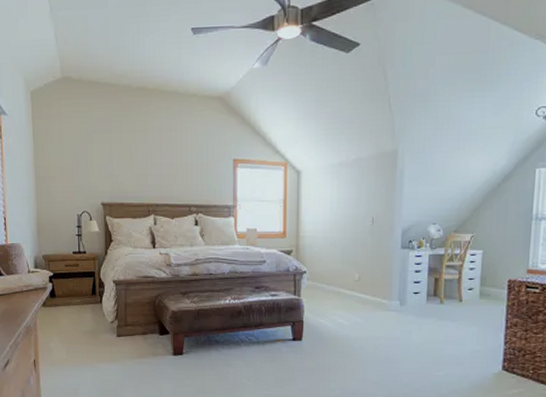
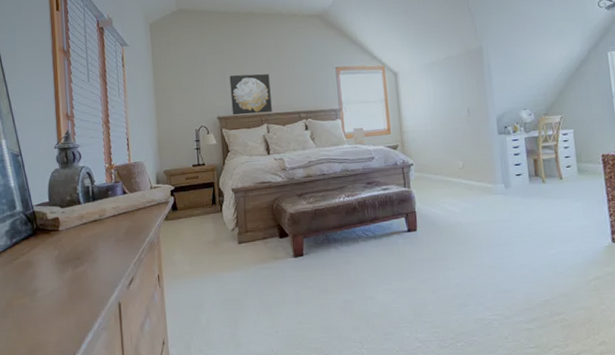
wall art: none [116,158,161,203] -> present [229,73,272,116]

